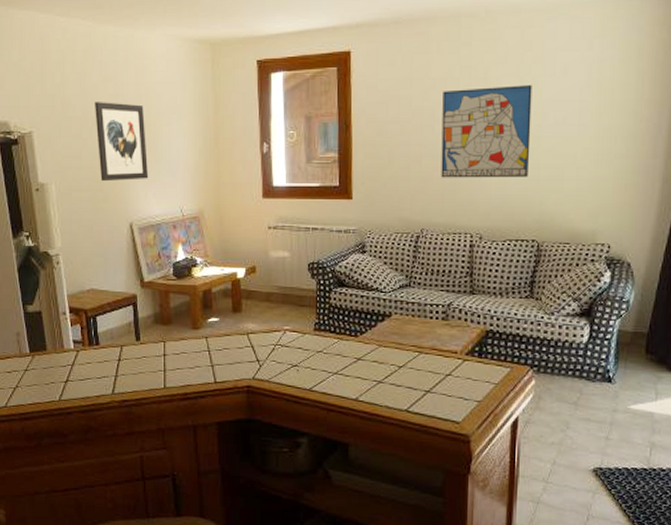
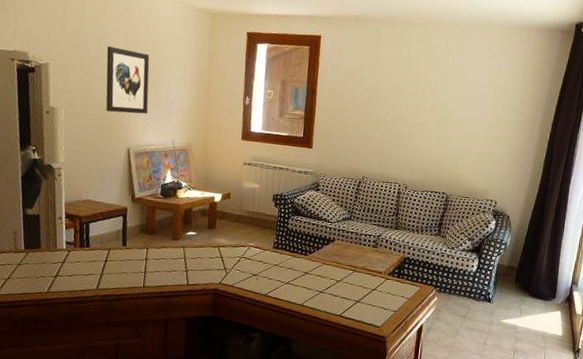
wall art: present [441,85,532,178] -> none [380,75,451,146]

